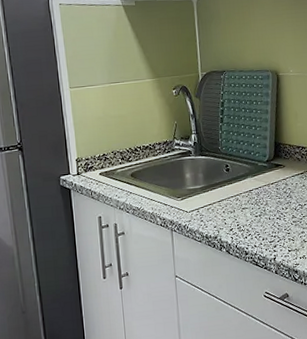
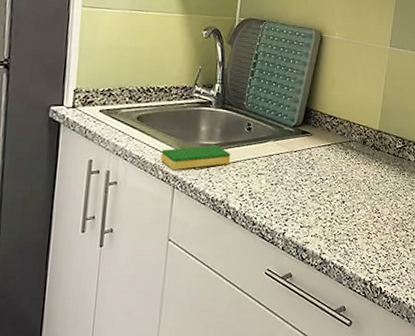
dish sponge: none [156,188,216,215] -> present [160,145,231,170]

